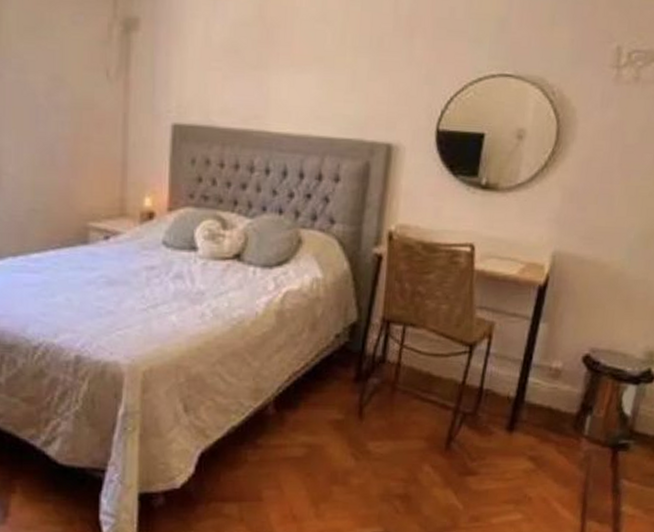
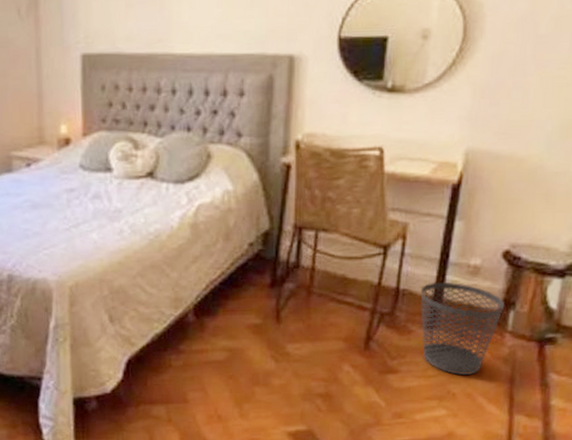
wastebasket: none [502,383,582,479] -> present [420,281,504,375]

